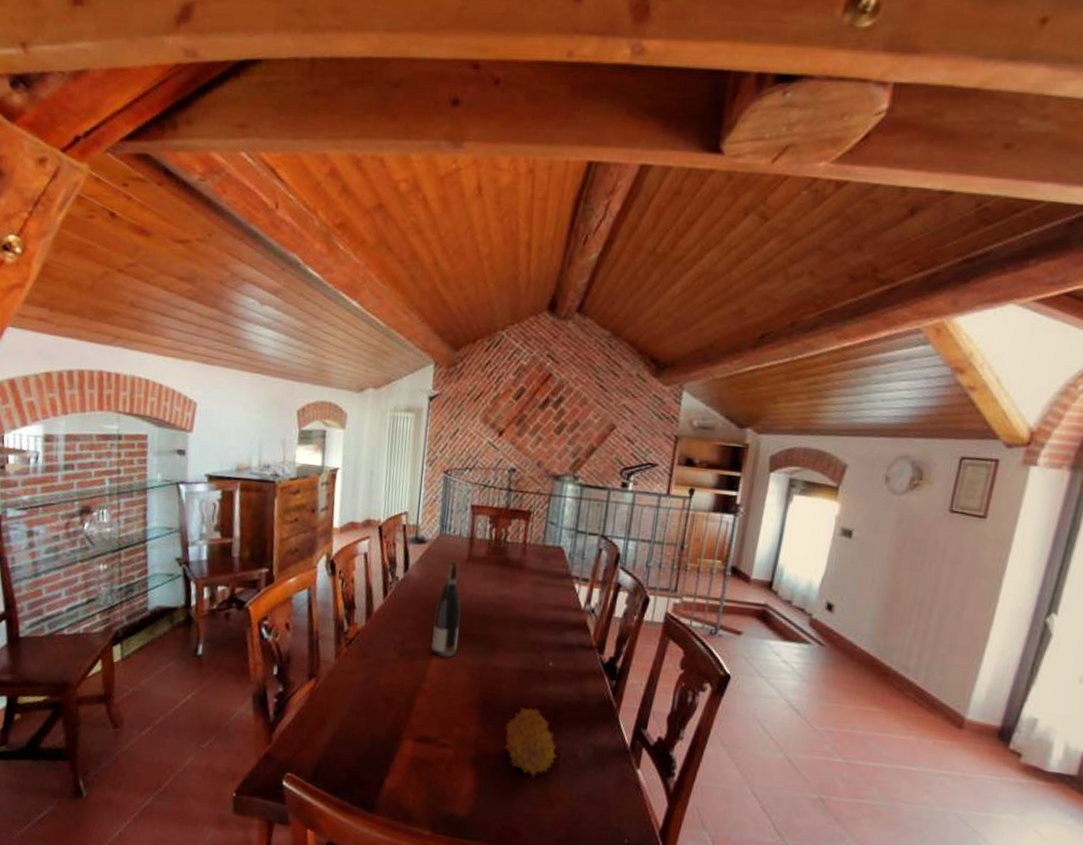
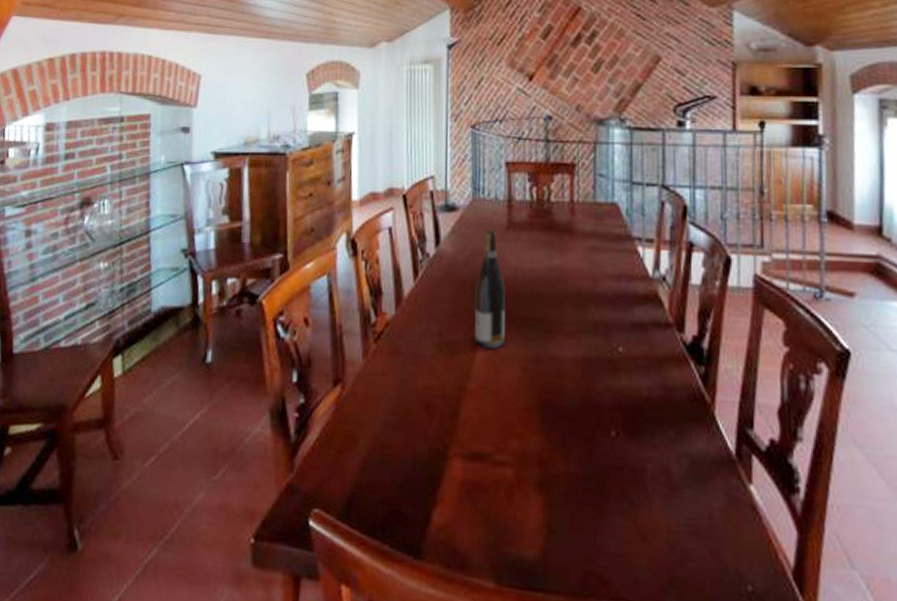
fruit: present [503,707,558,778] -> none [572,407,644,503]

